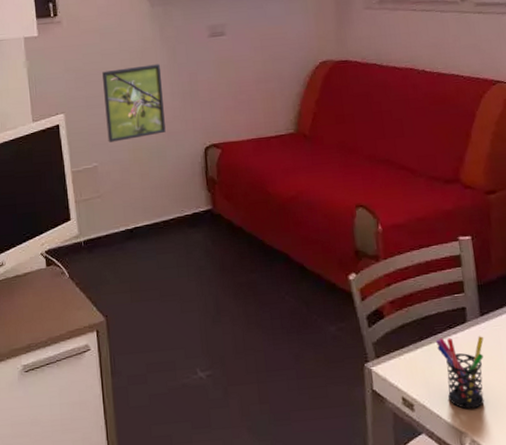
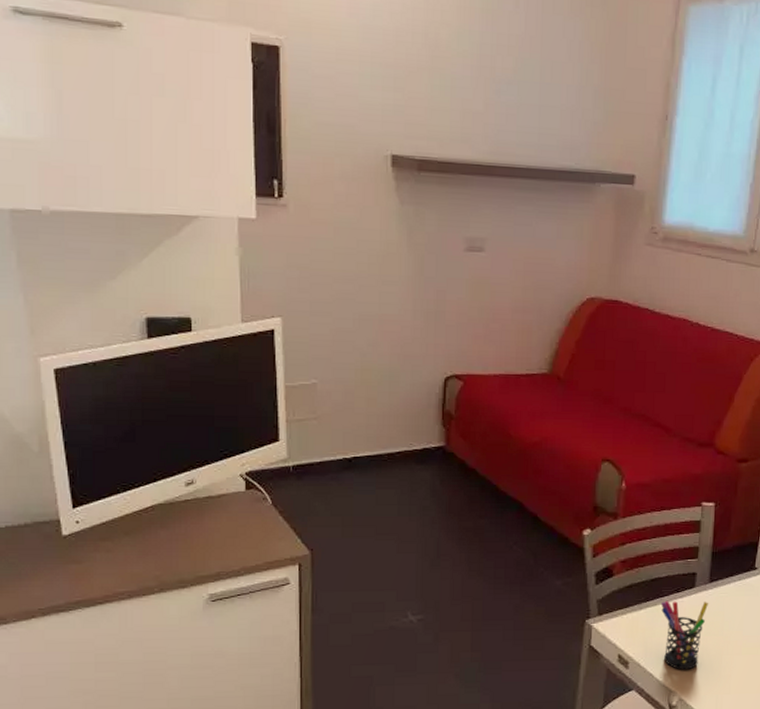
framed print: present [102,64,166,143] -> none [332,273,404,358]

